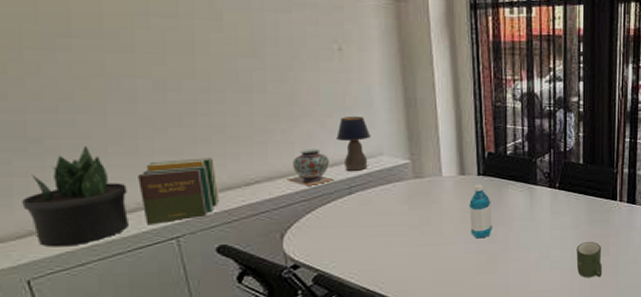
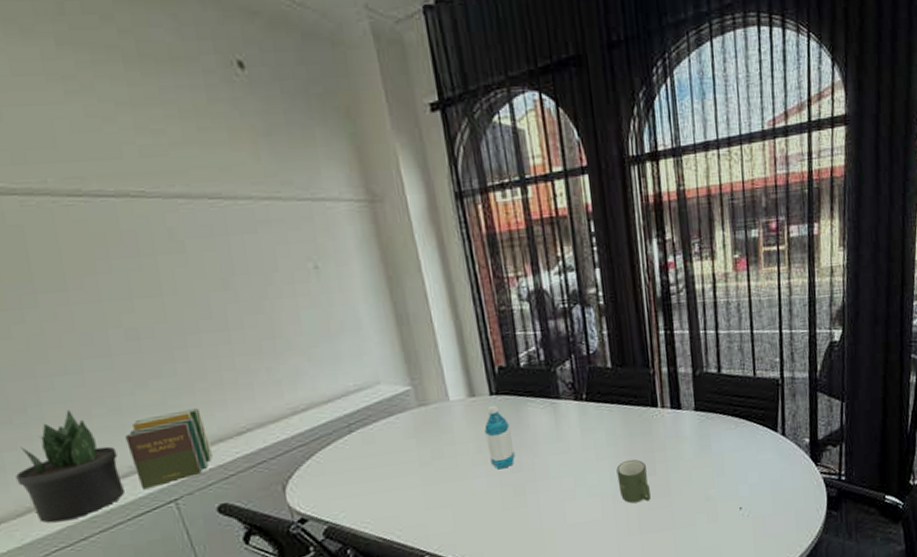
decorative vase: present [287,149,335,187] -> none [280,385,332,430]
table lamp: present [336,116,371,171] -> none [326,342,367,407]

